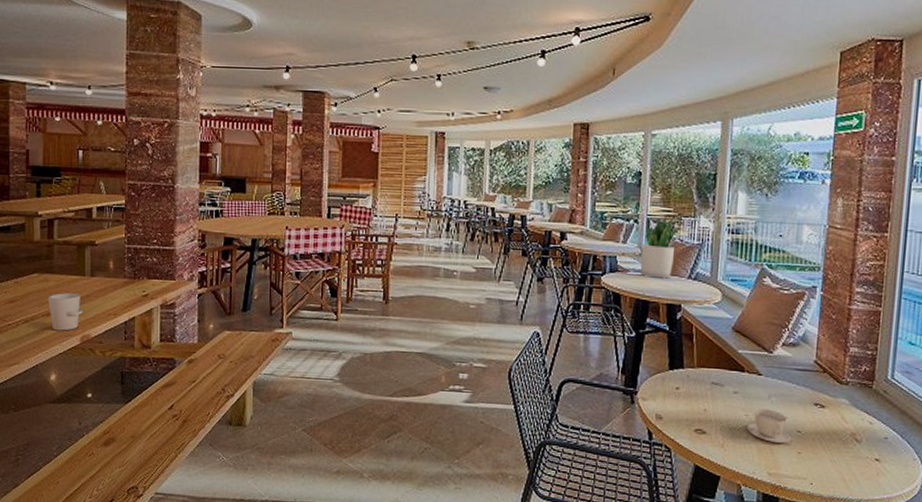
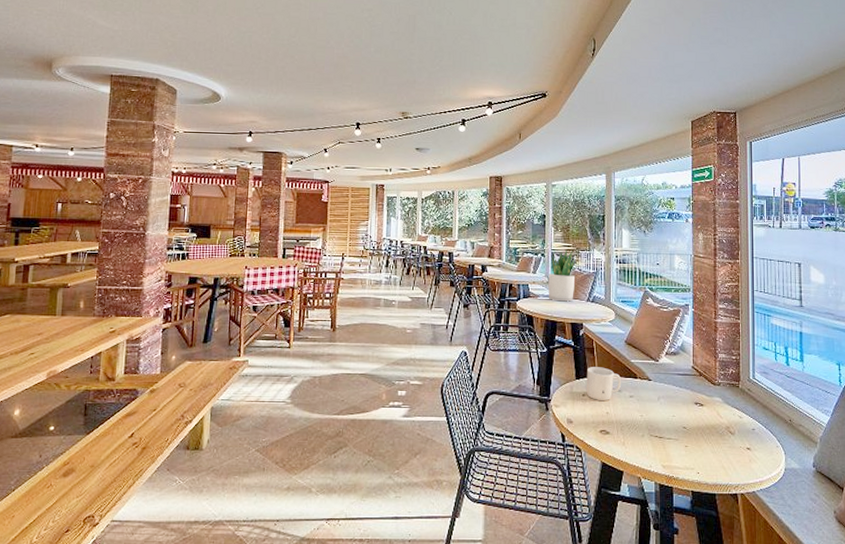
cup: present [47,292,83,331] -> none [17,331,51,368]
mug: none [680,356,725,397] -> present [586,367,622,402]
teacup: present [747,408,792,443] -> none [643,409,679,438]

